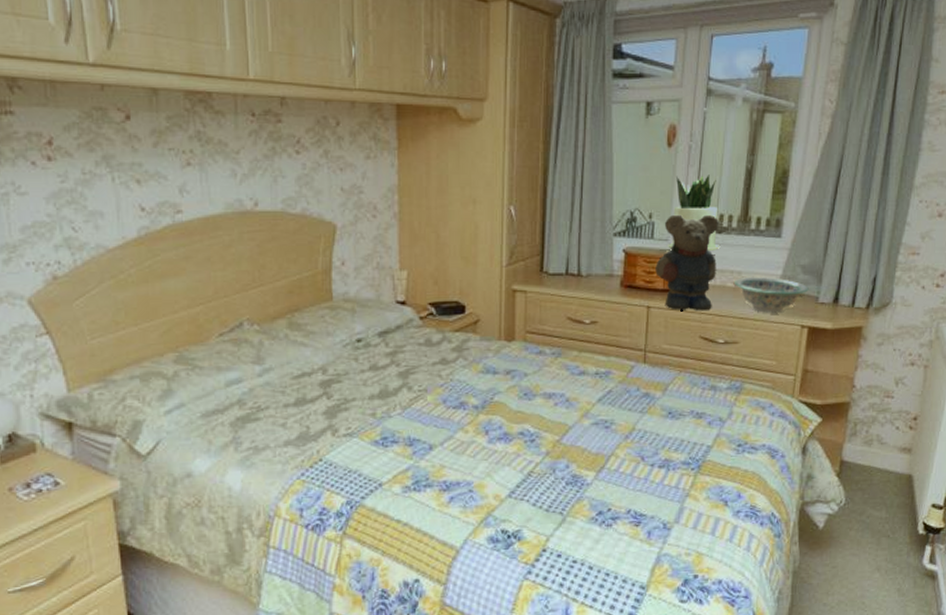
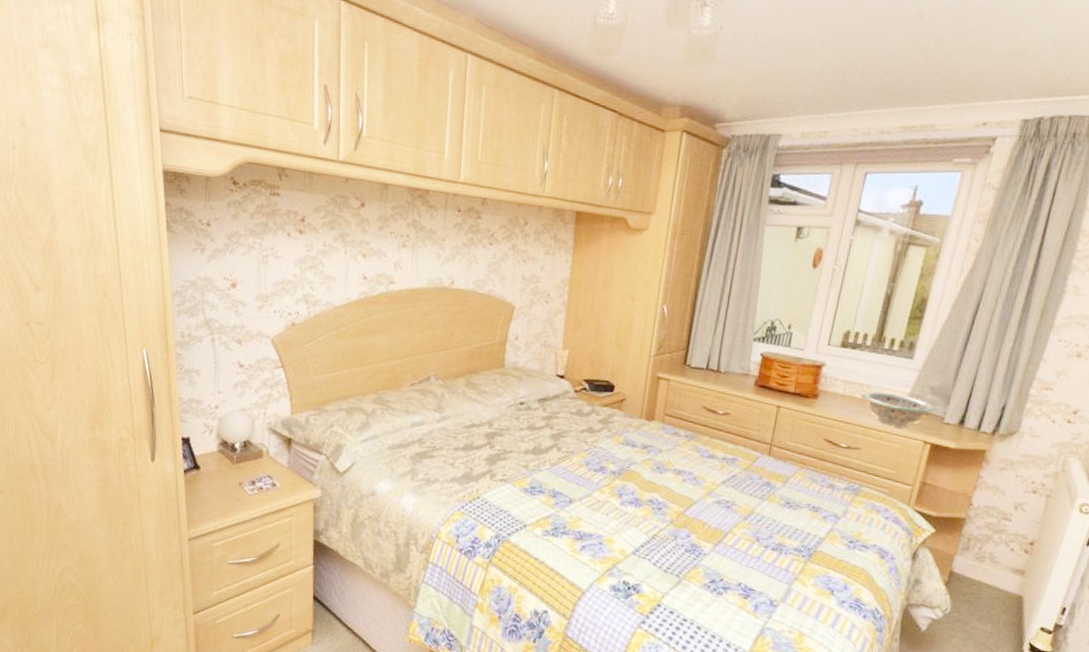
teddy bear: present [655,214,720,311] -> none [789,327,855,417]
planter: present [668,175,721,252] -> none [803,294,856,365]

